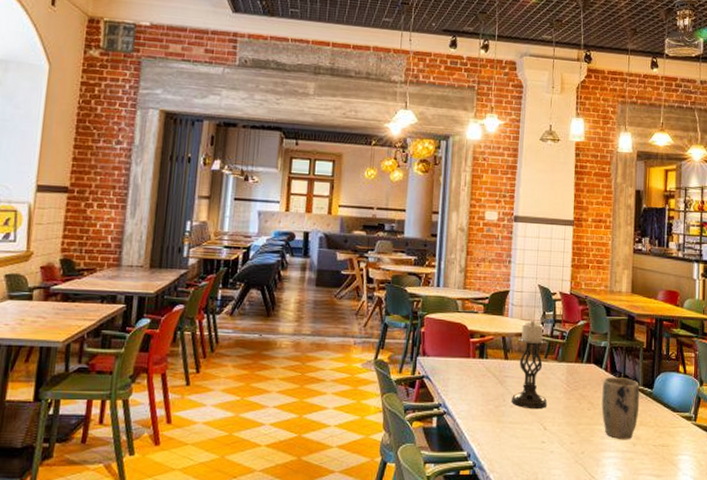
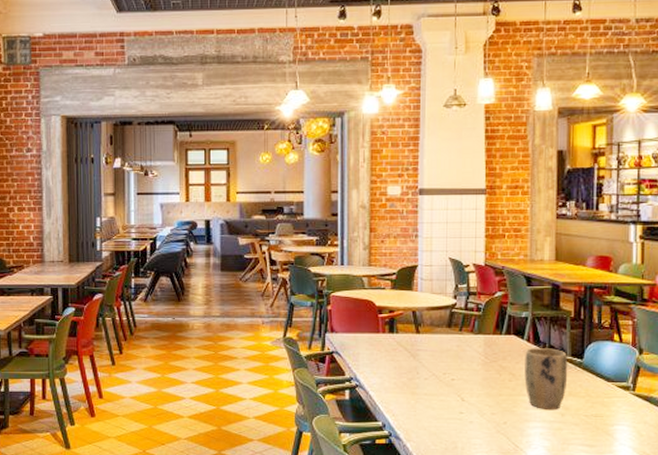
candle holder: present [512,321,548,410] -> none [426,294,465,381]

